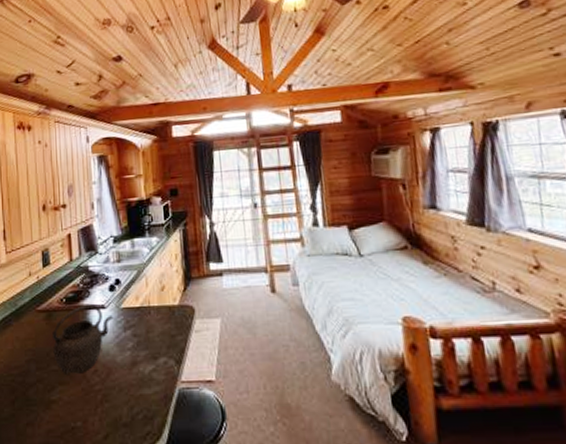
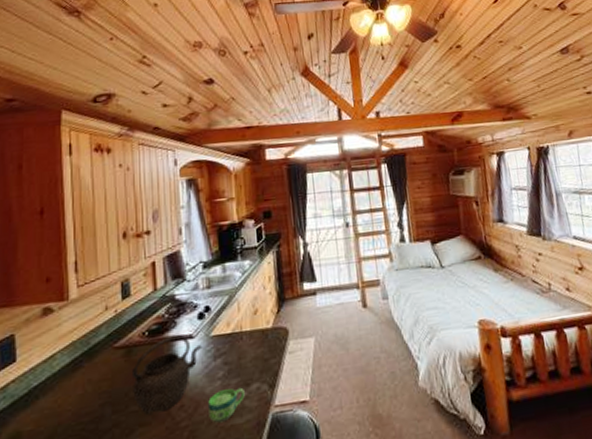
cup: none [119,360,153,391] -> present [208,387,245,423]

